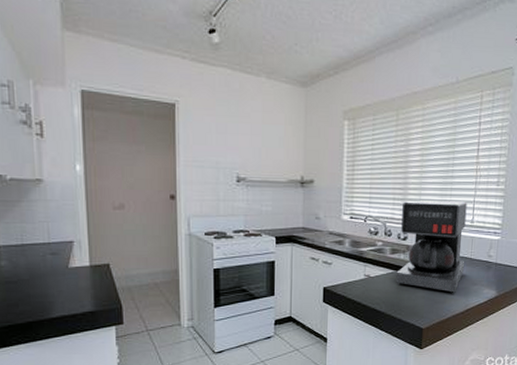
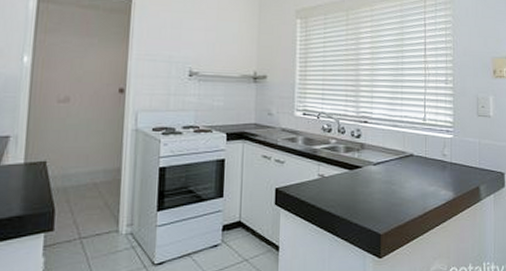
coffee maker: present [396,200,467,294] -> none [351,97,420,196]

